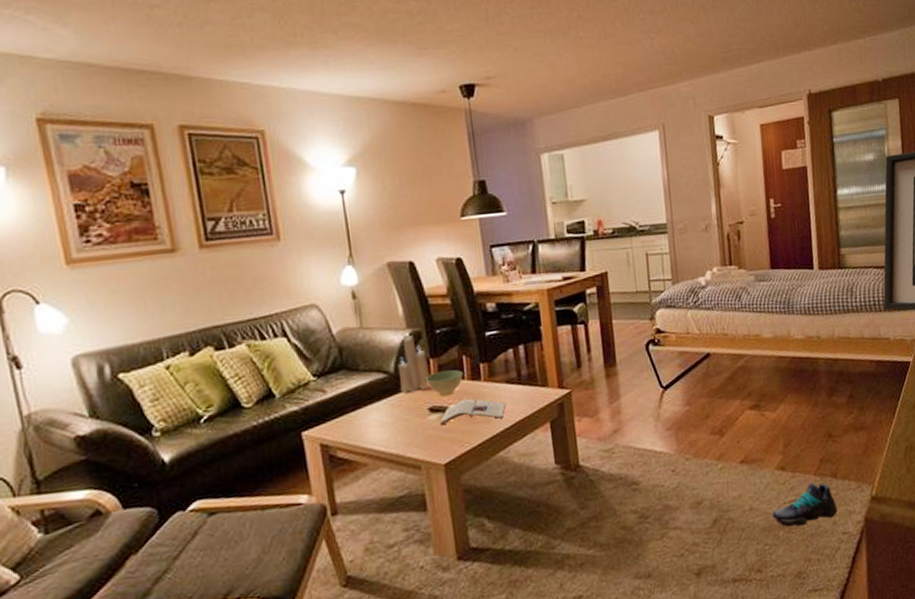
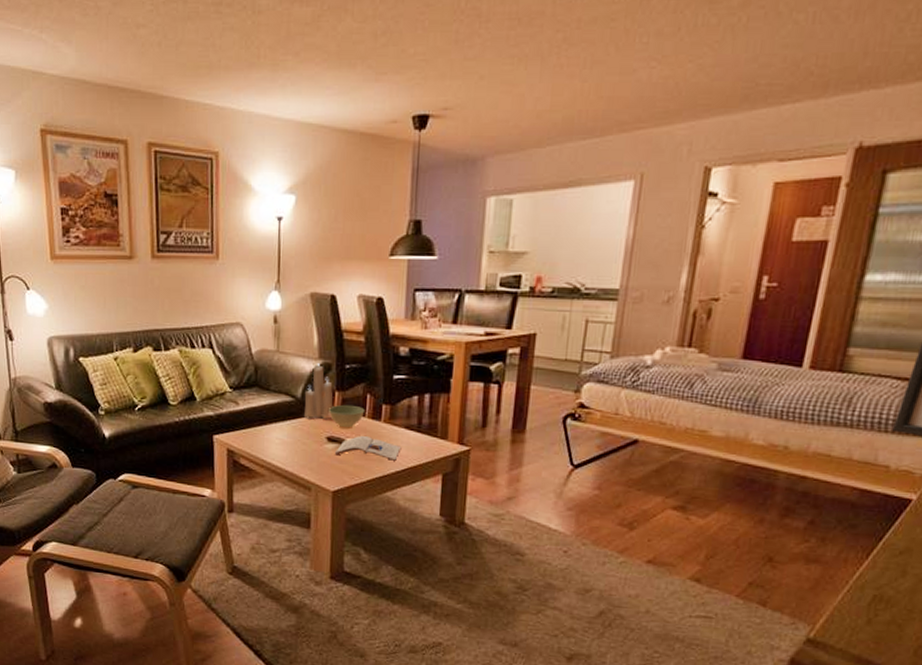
athletic shoe: present [772,482,838,527] -> none [671,604,758,646]

